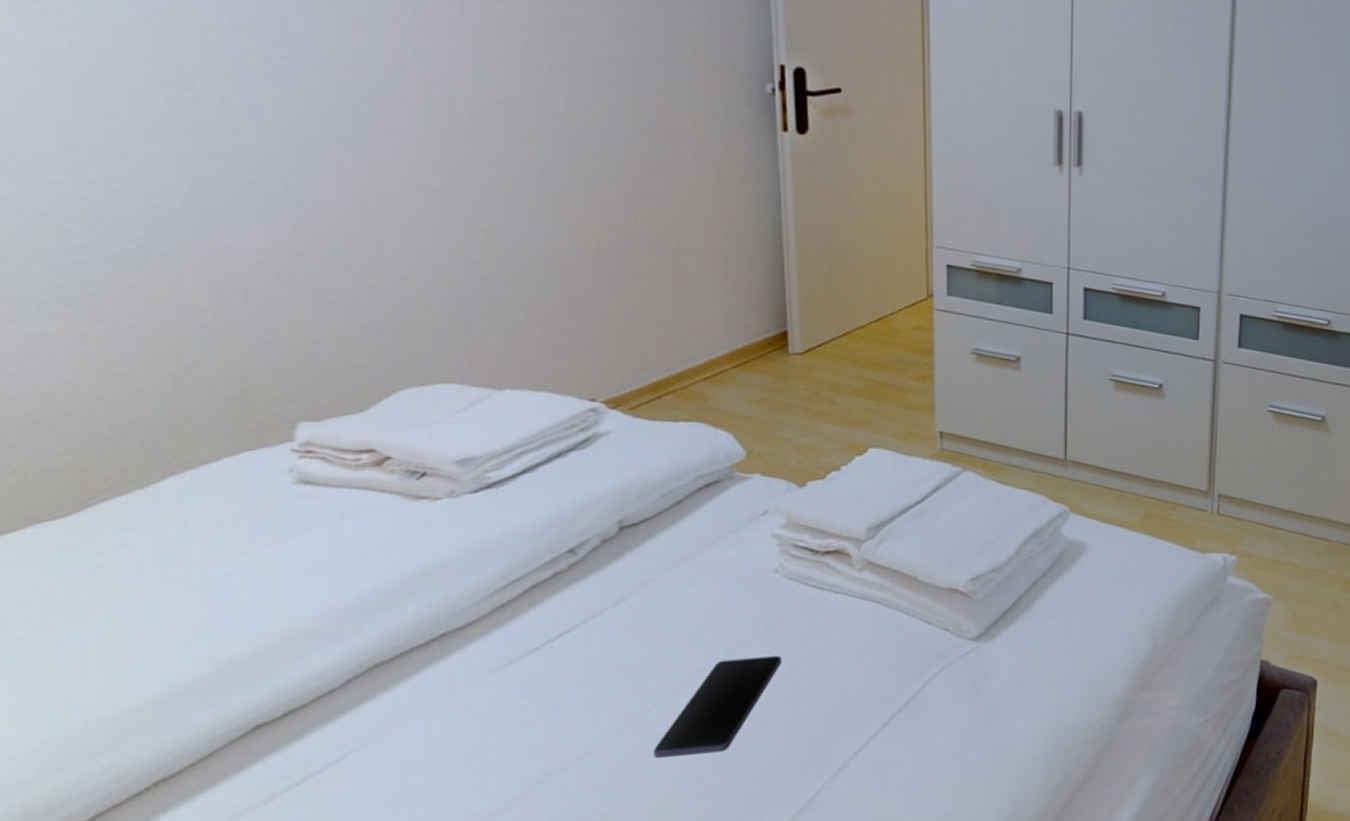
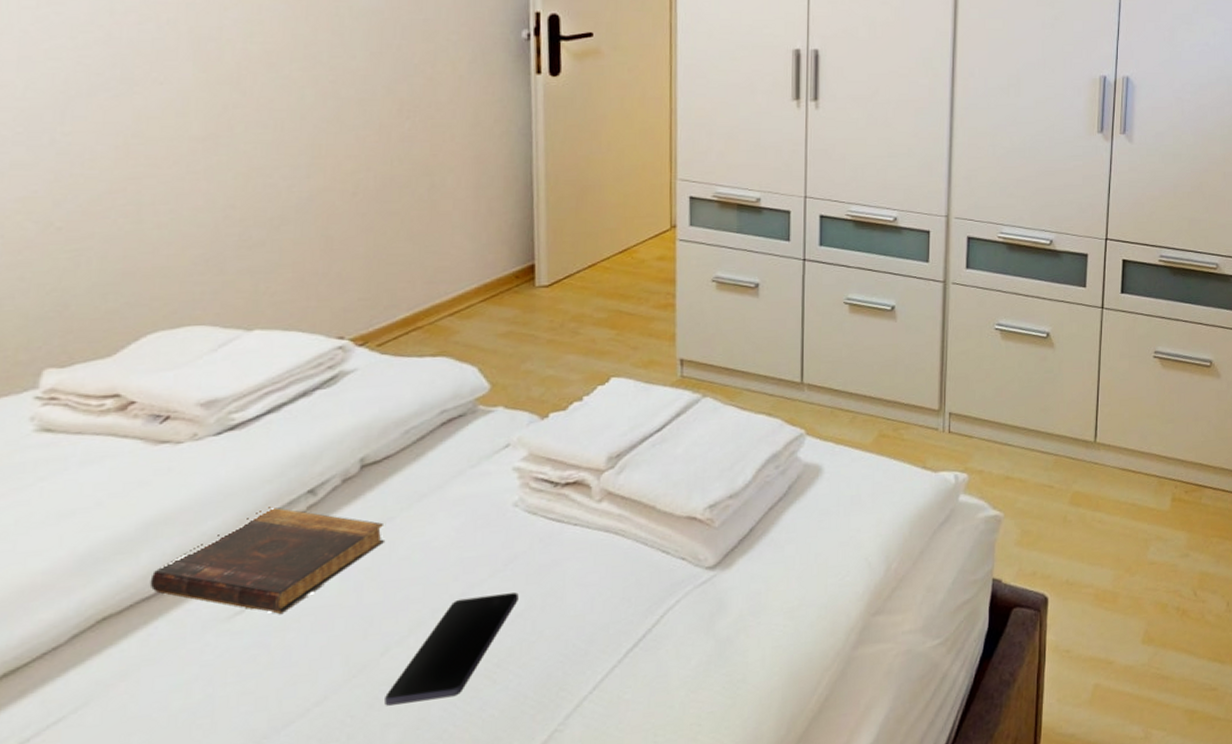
book: none [418,564,647,667] -> present [150,507,386,614]

